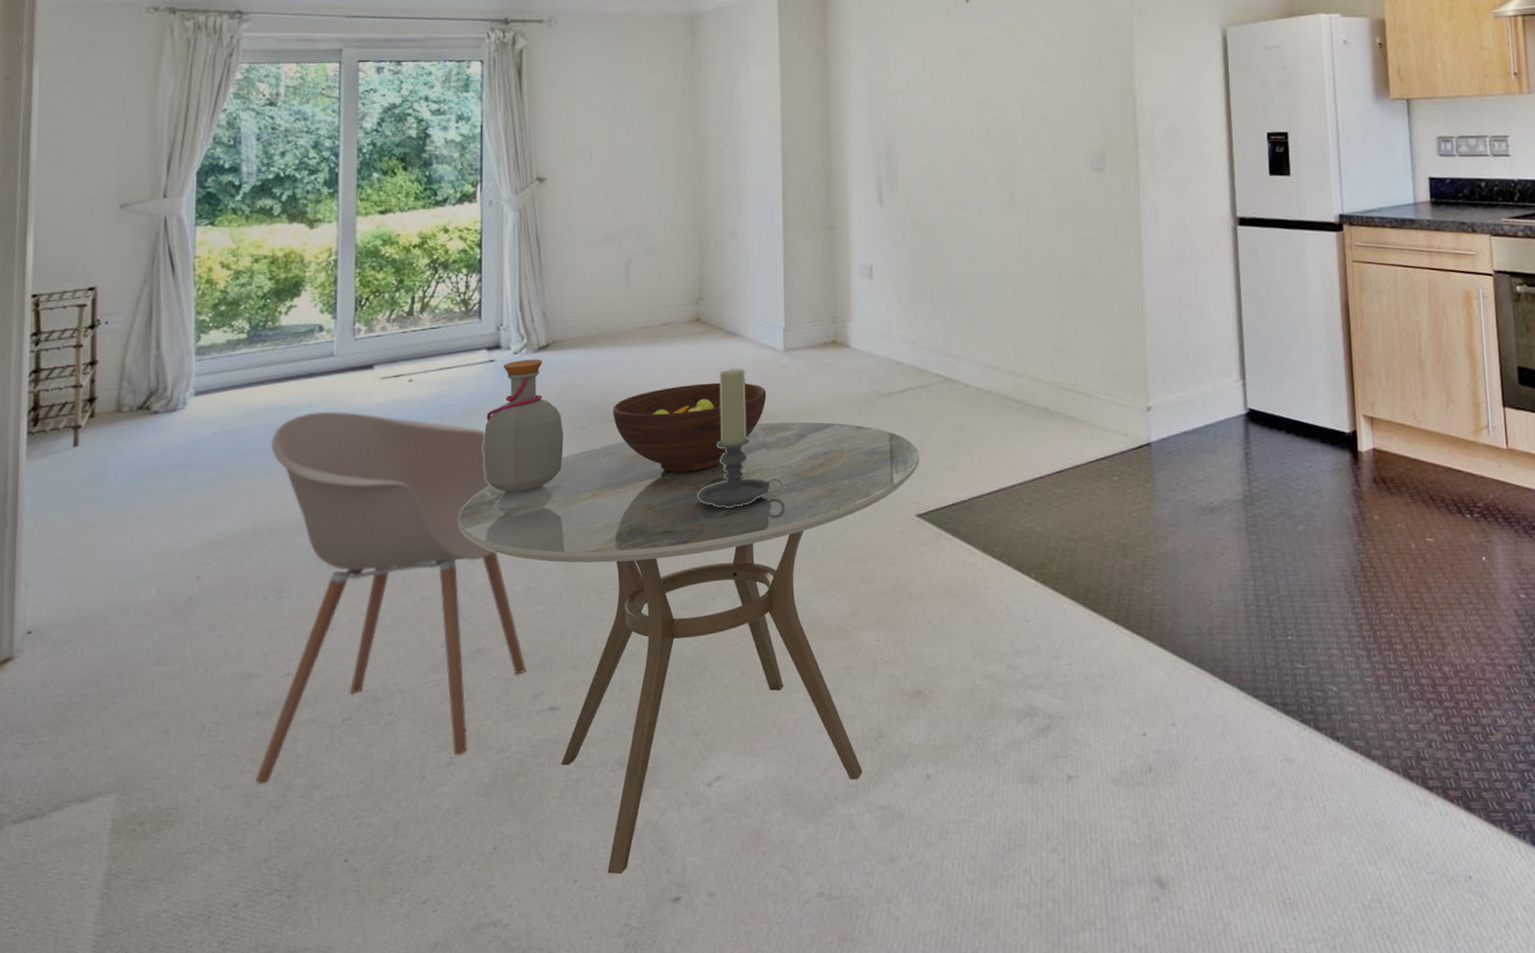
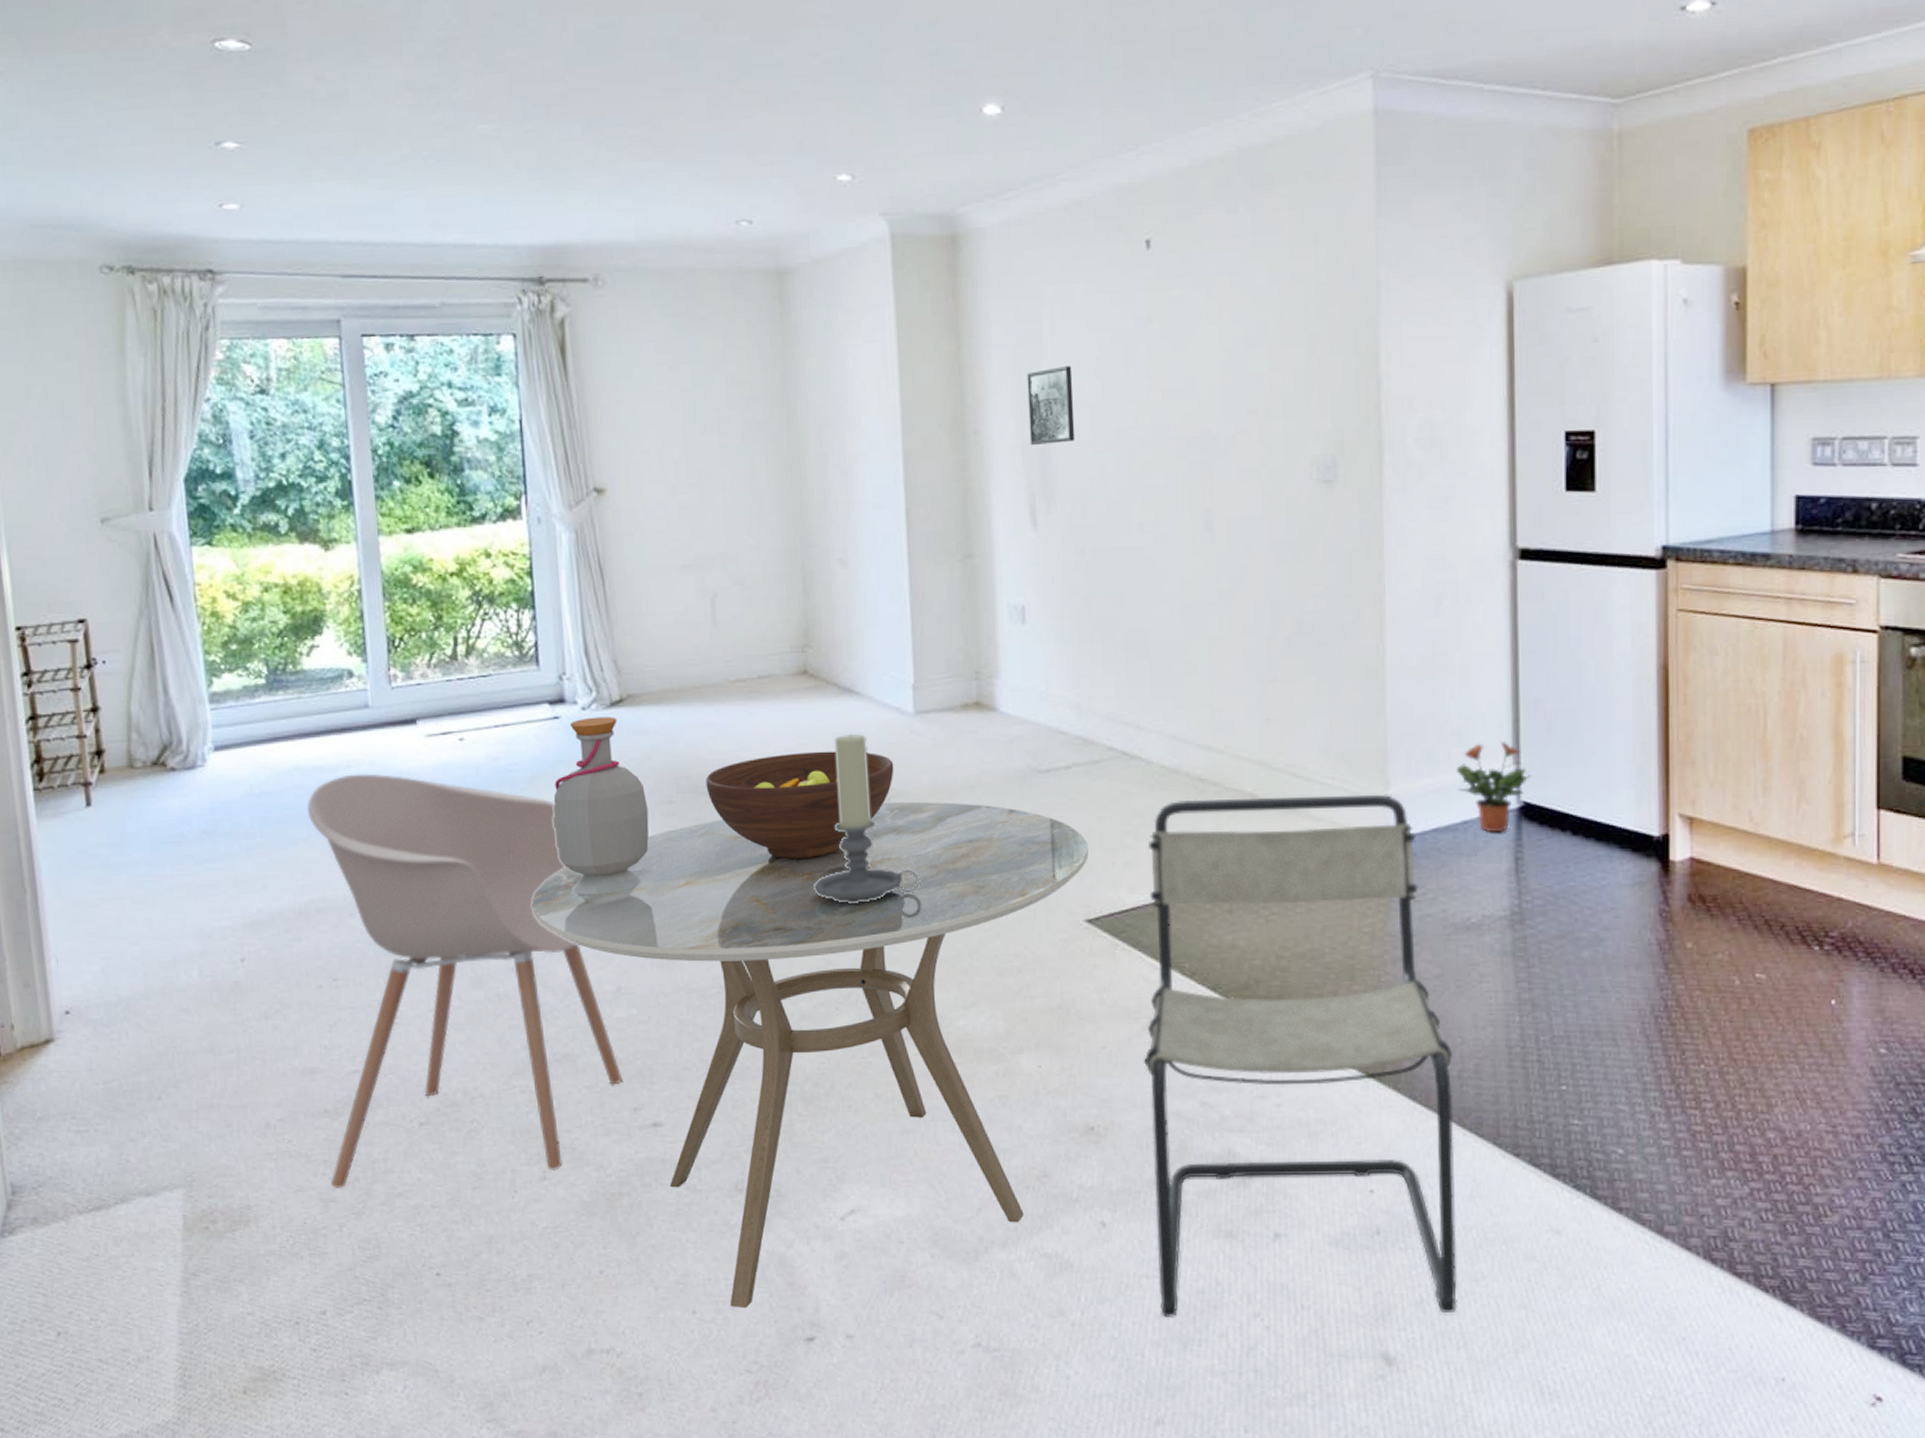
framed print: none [877,86,913,143] -> present [1026,366,1076,445]
chair: none [962,405,1215,857] -> present [1144,794,1457,1317]
potted plant: none [1198,362,1254,434] -> present [1455,740,1531,833]

